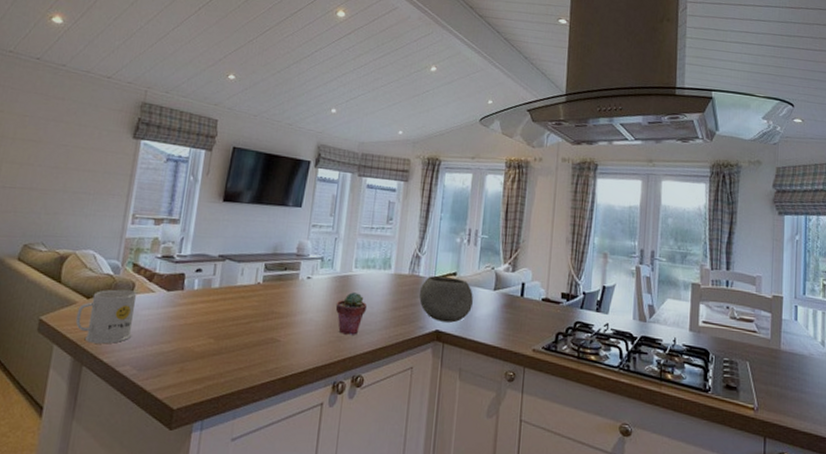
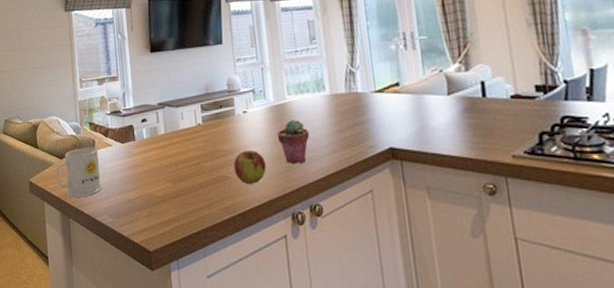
apple: none [285,316,319,350] -> present [234,150,266,184]
bowl: present [419,275,473,323] -> none [361,88,426,138]

